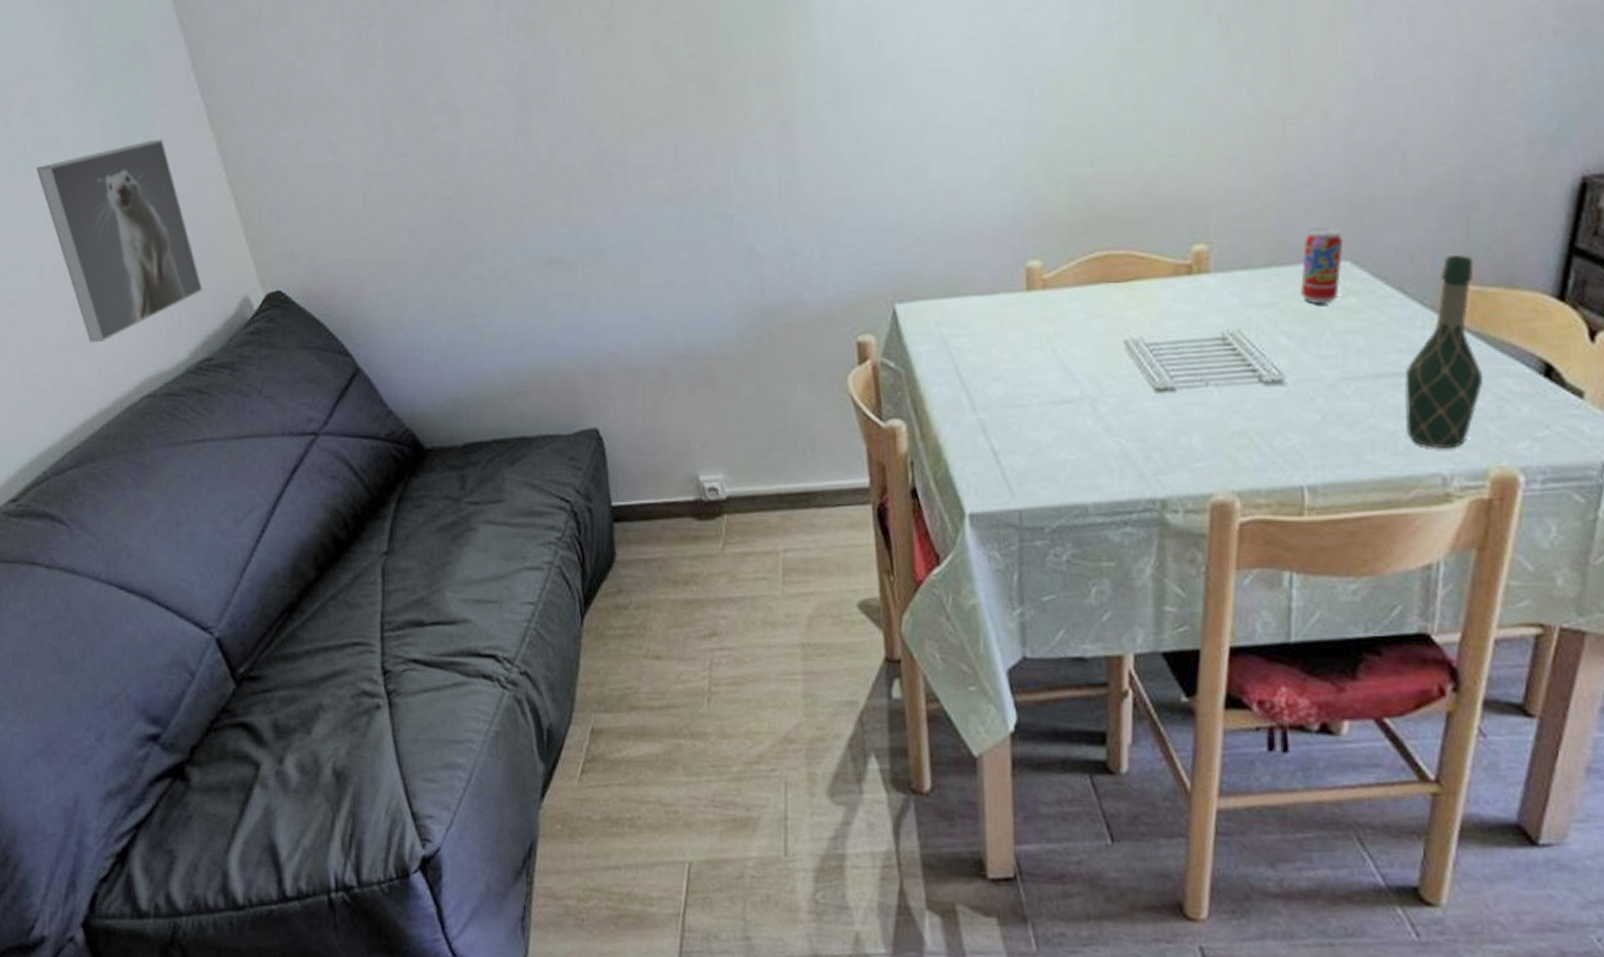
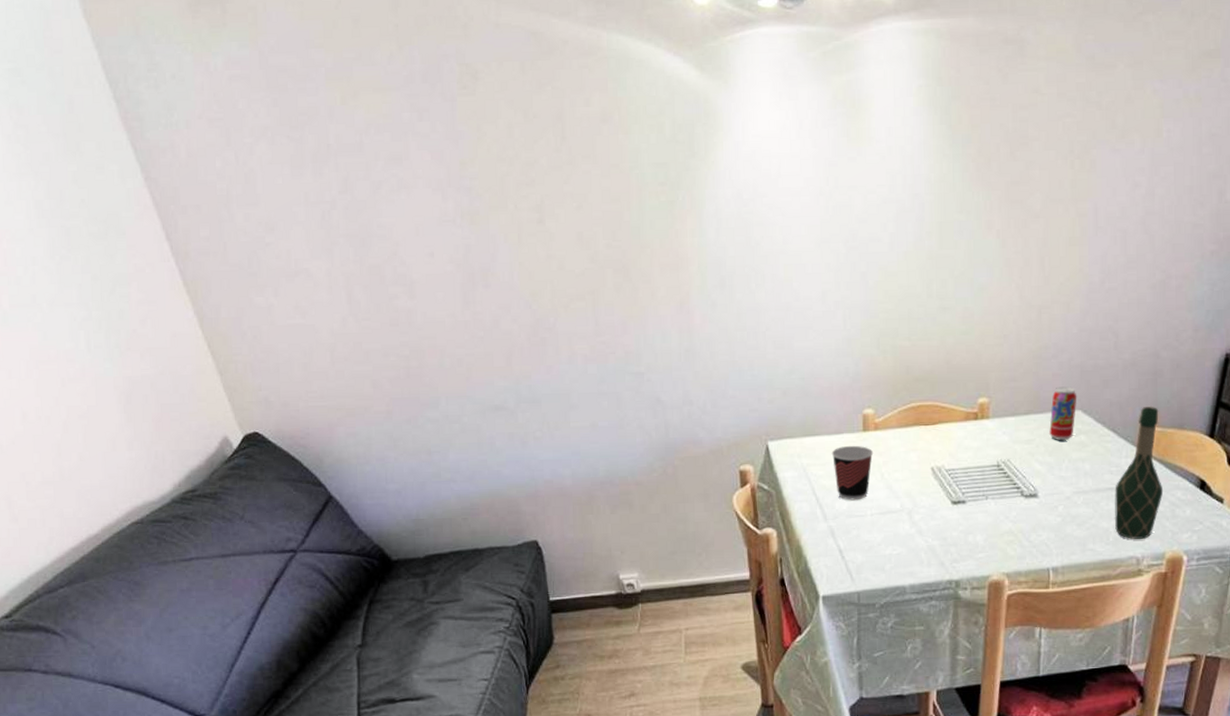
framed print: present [36,140,203,343] -> none [14,301,185,478]
cup: none [982,309,1042,385] -> present [831,445,874,501]

